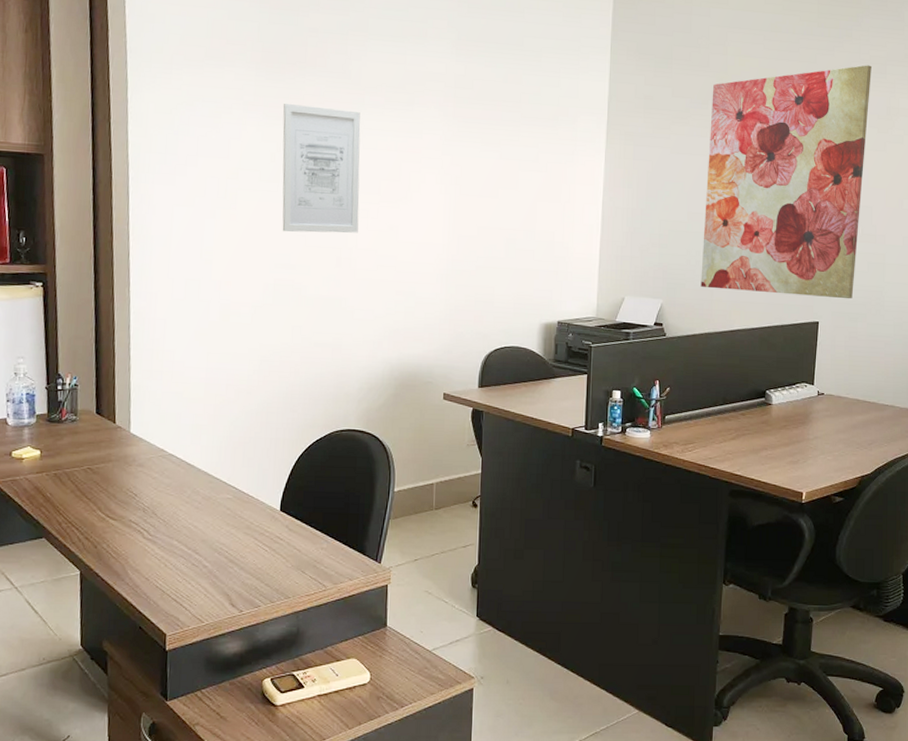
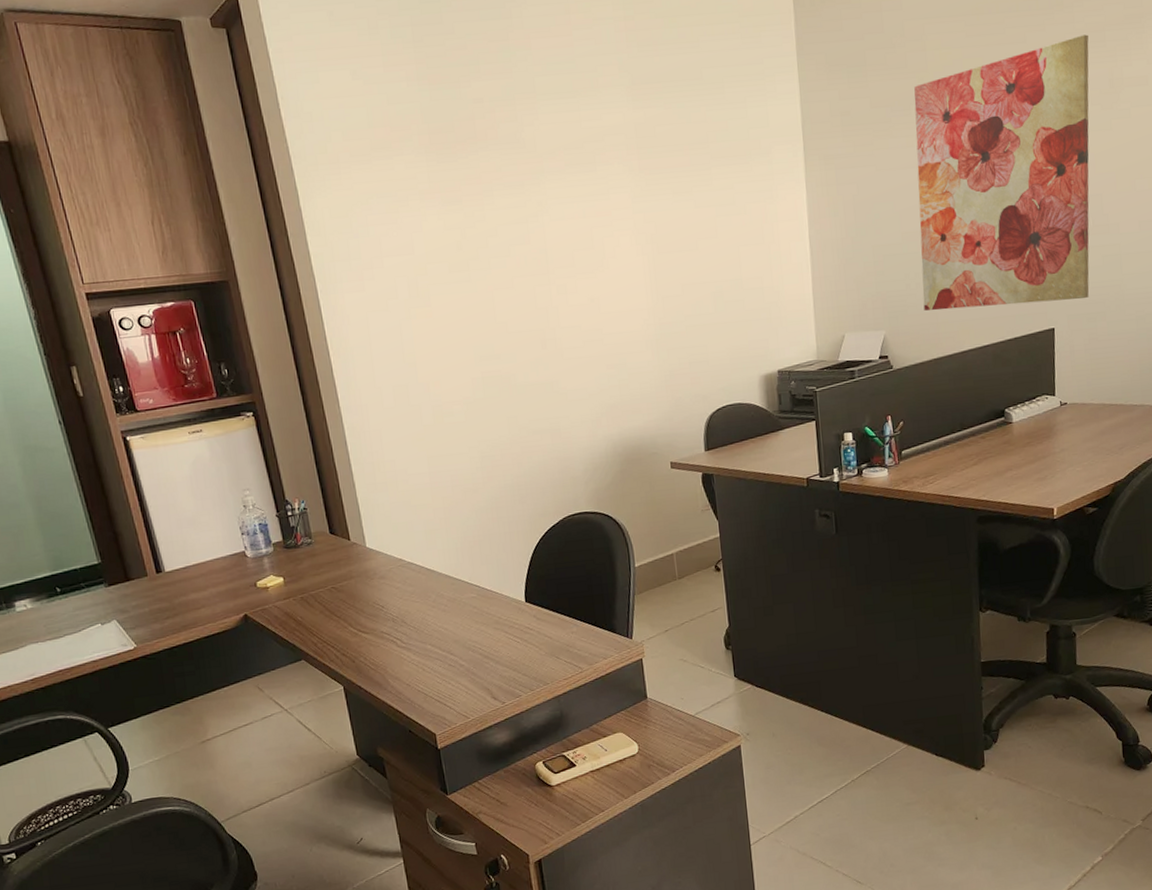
wall art: present [282,103,361,233] -> none [460,182,559,322]

